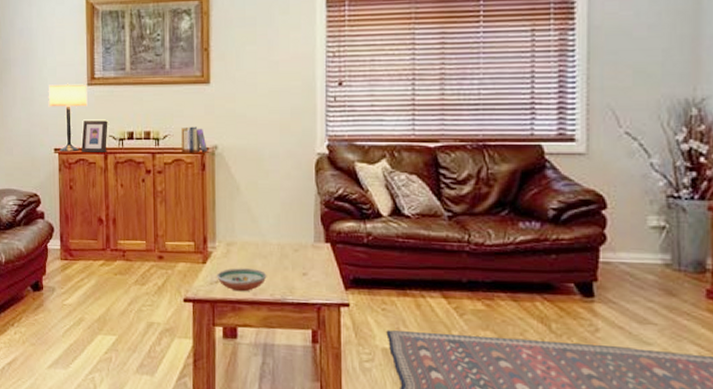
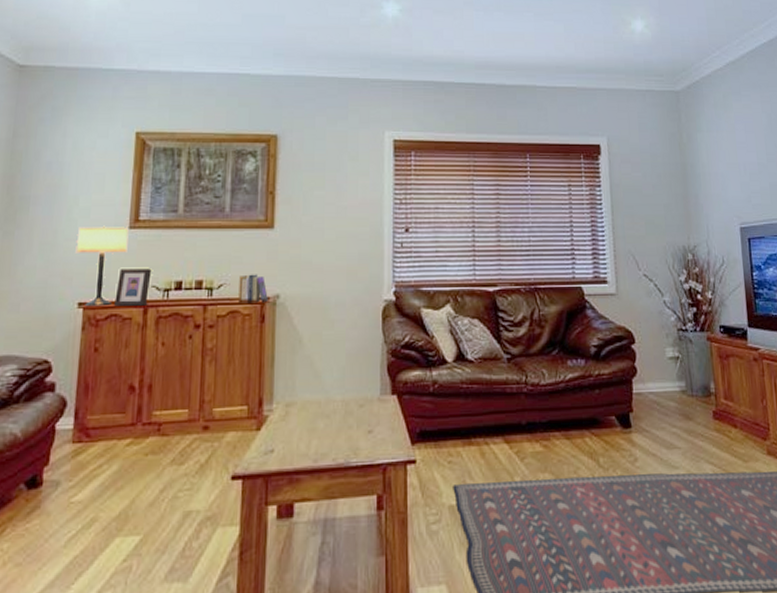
decorative bowl: present [217,268,267,292] -> none [272,431,330,460]

